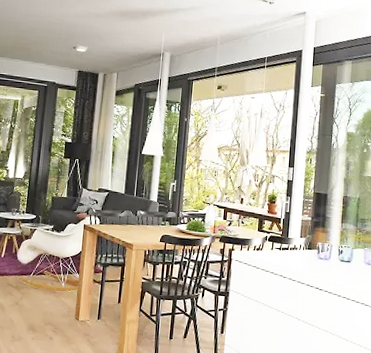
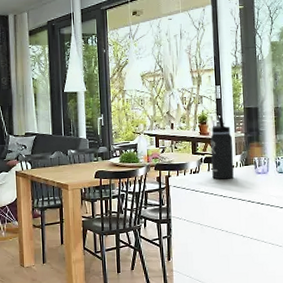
thermos bottle: none [275,198,300,261] -> present [210,116,234,180]

